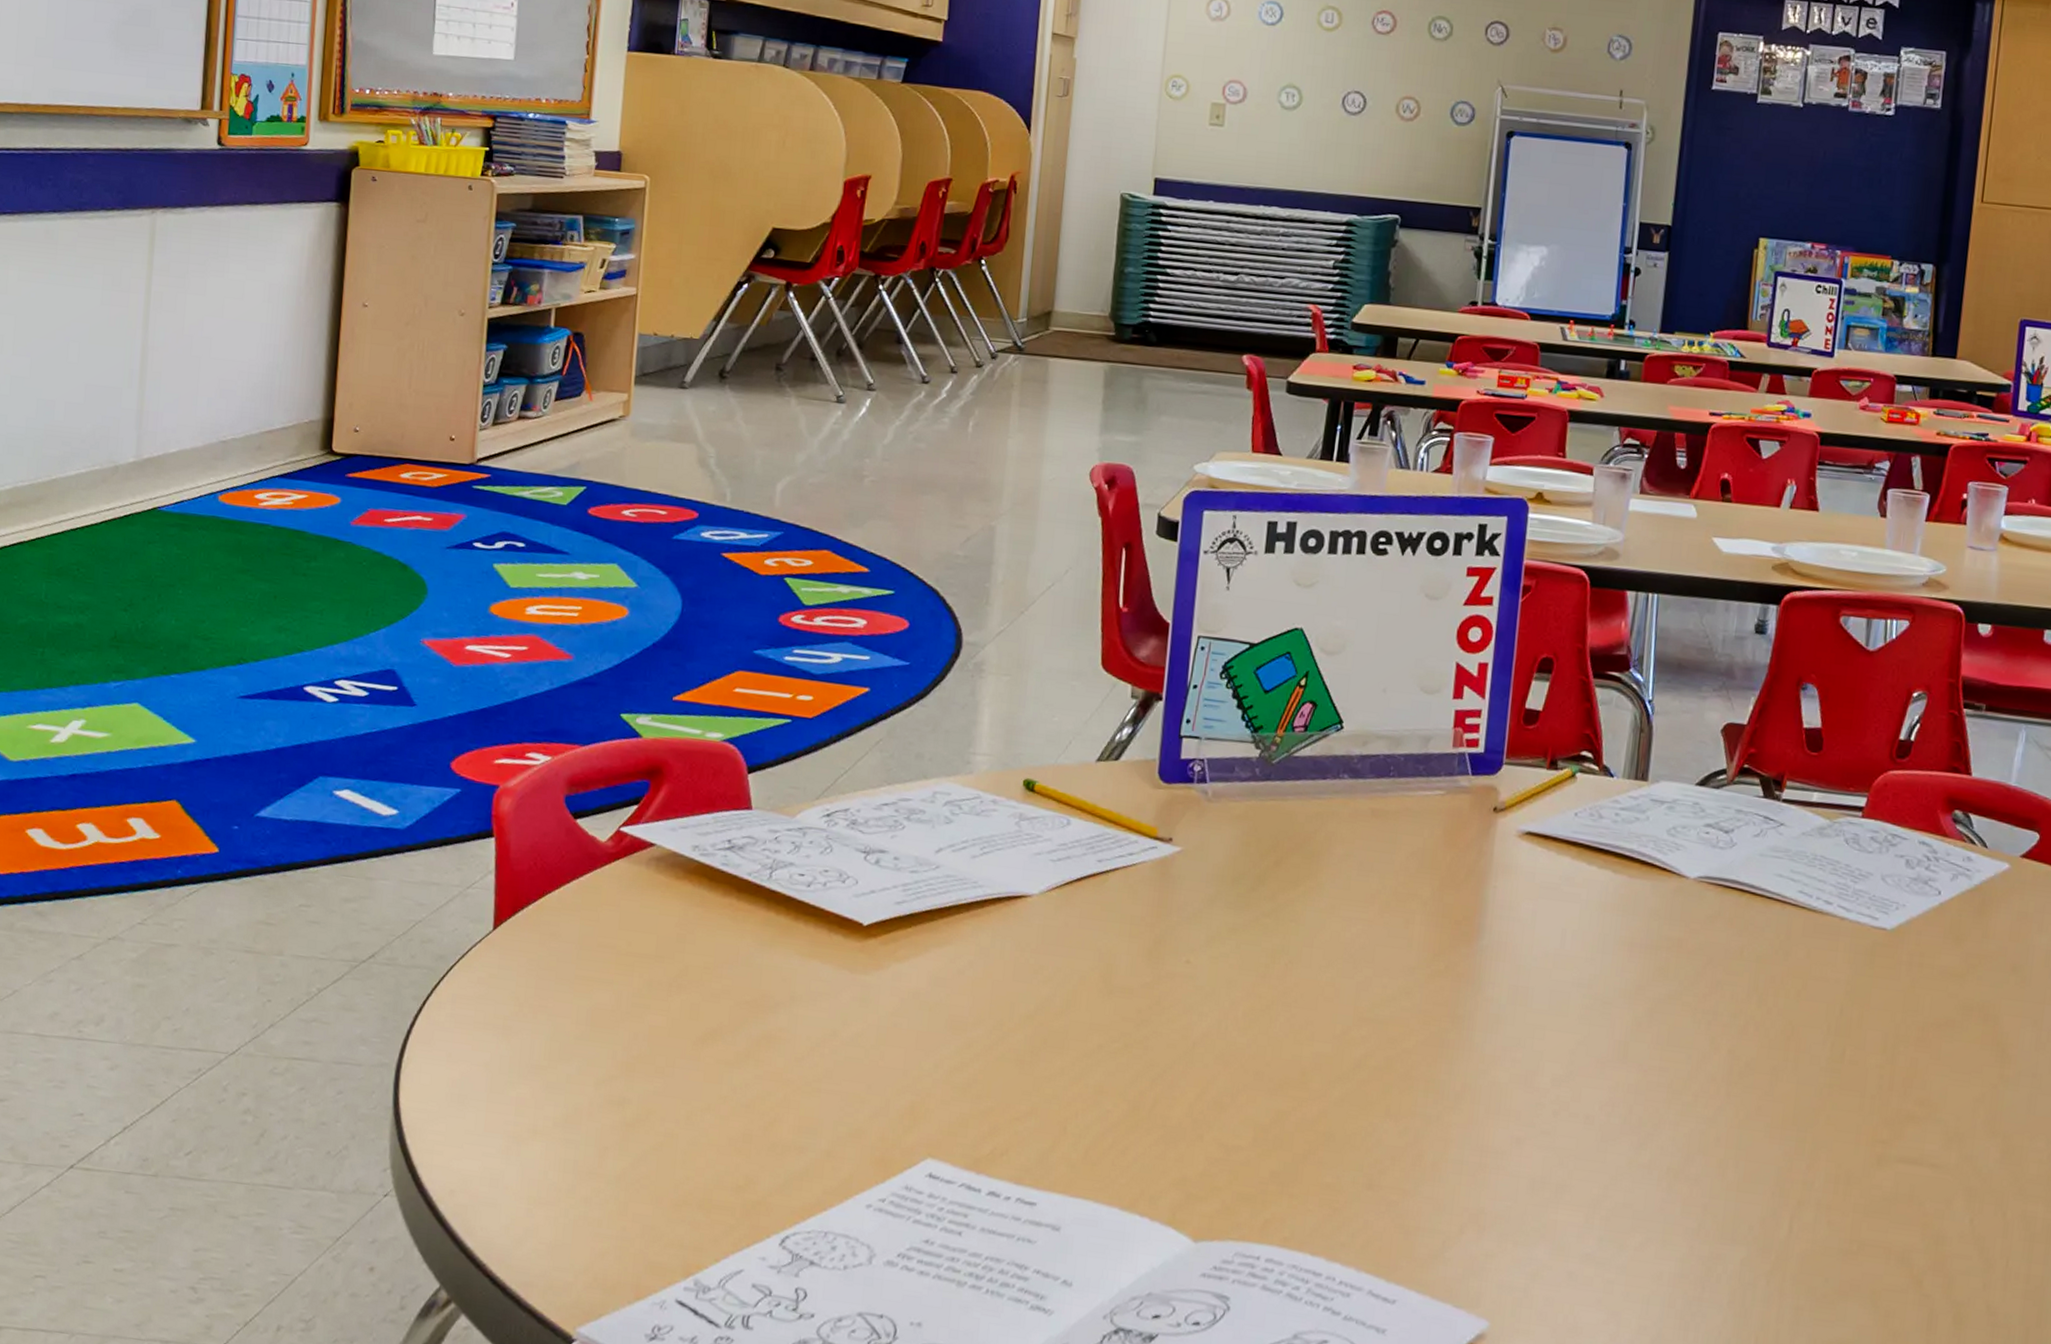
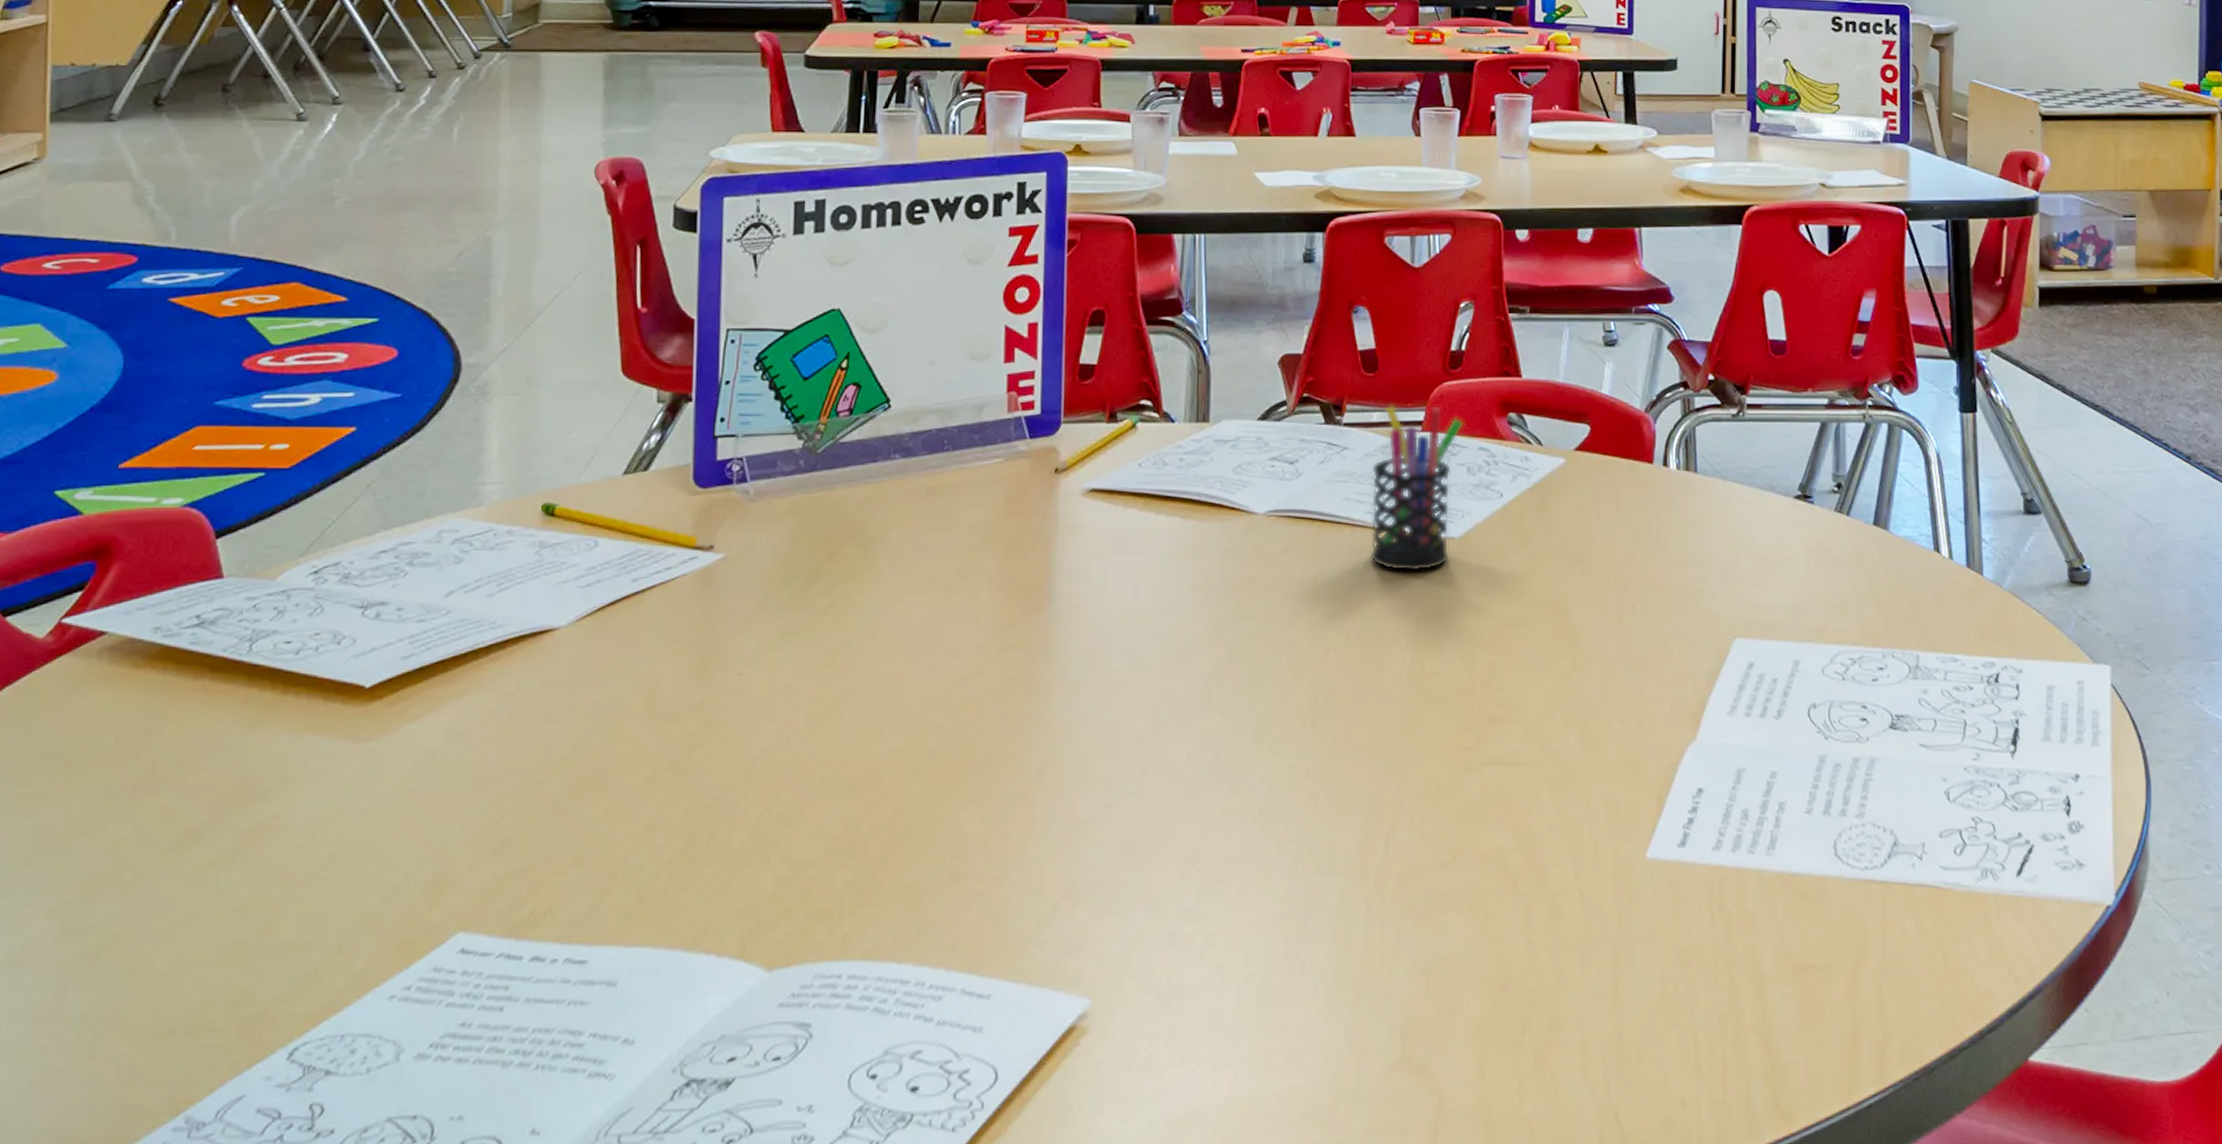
pen holder: none [1798,786,1907,958] -> present [1369,405,1464,571]

